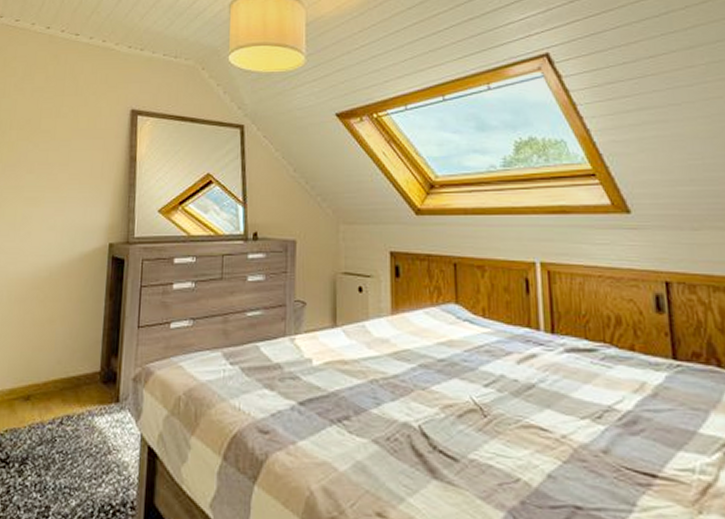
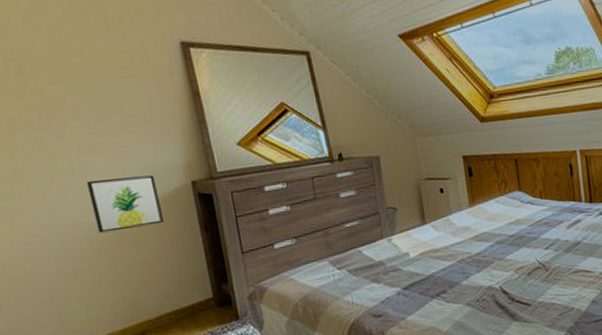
wall art: none [18,231,79,284] -> present [86,175,163,233]

